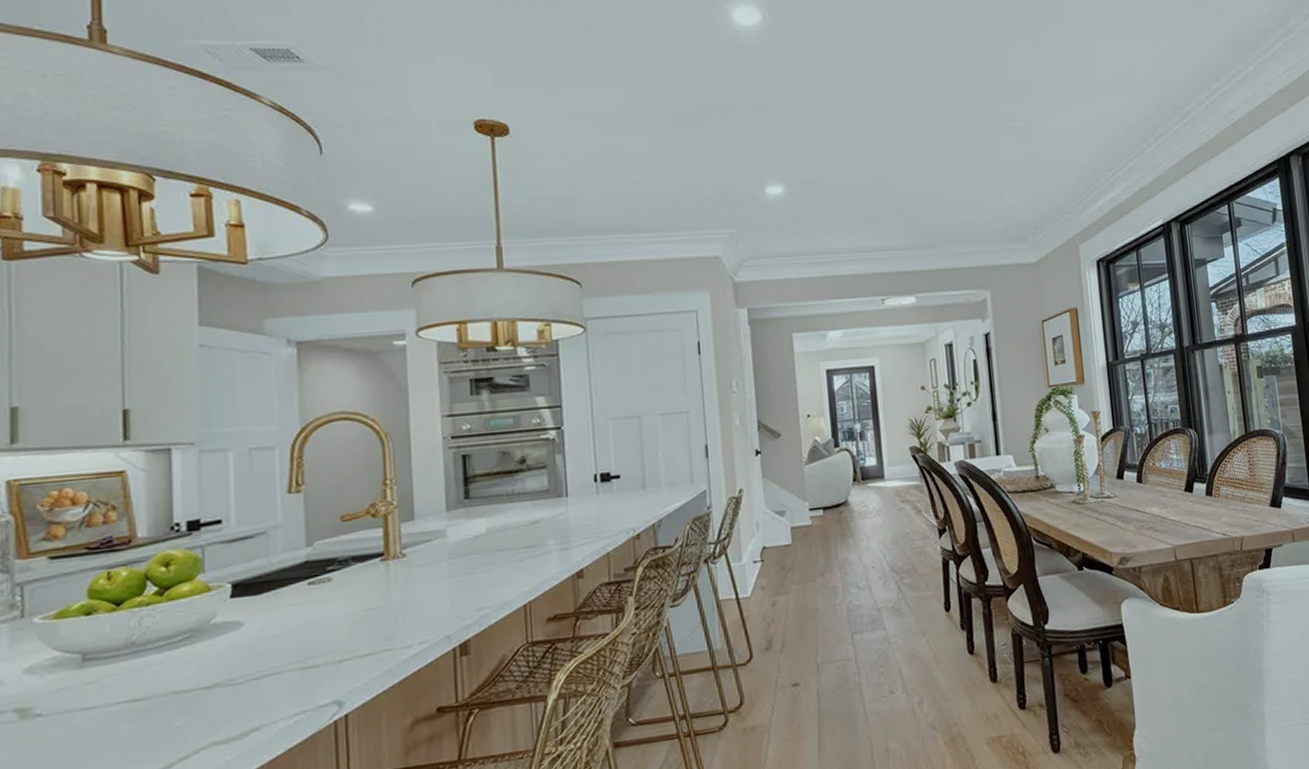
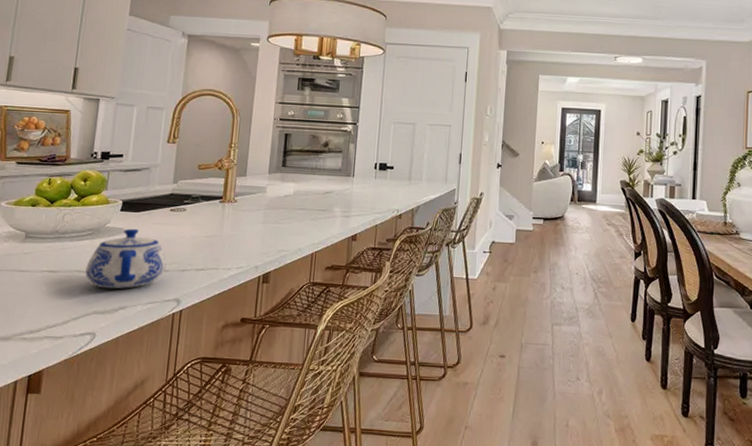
teapot: none [188,617,314,709] -> present [85,228,167,289]

